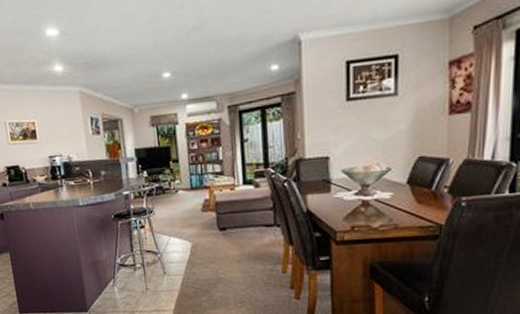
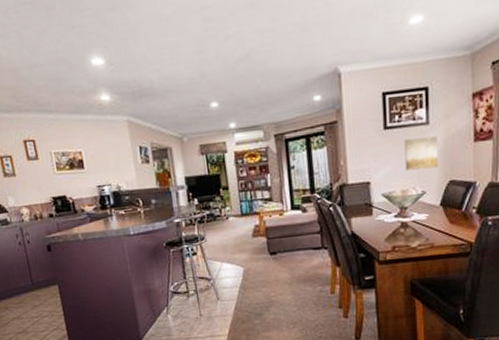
wall art: none [369,108,406,145] -> present [404,136,438,171]

